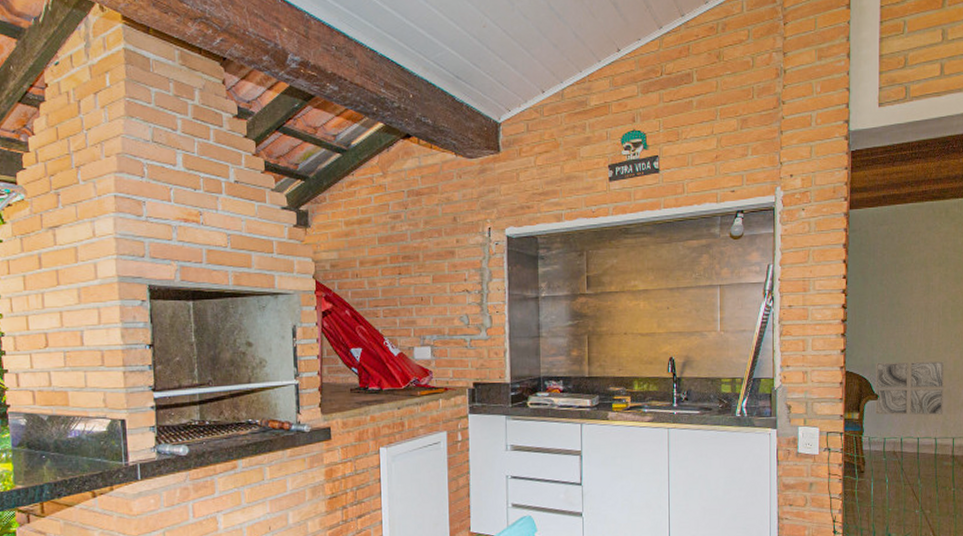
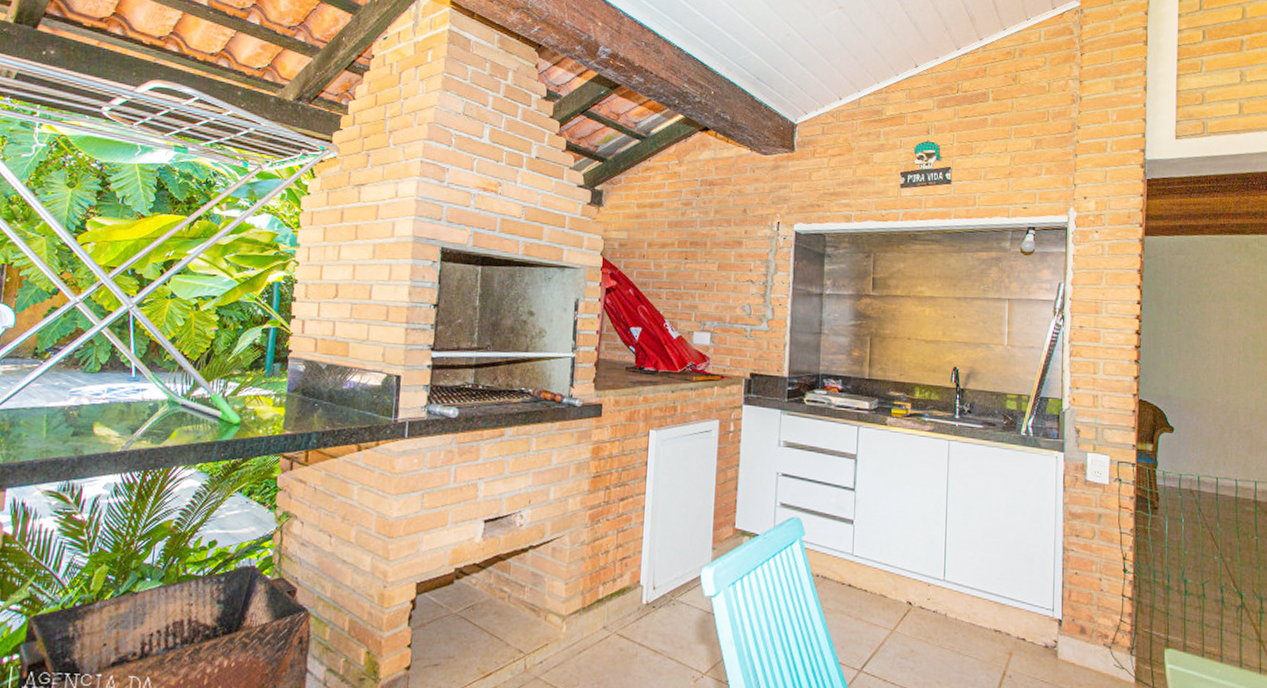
wall art: present [876,361,945,416] -> none [1171,393,1246,457]

